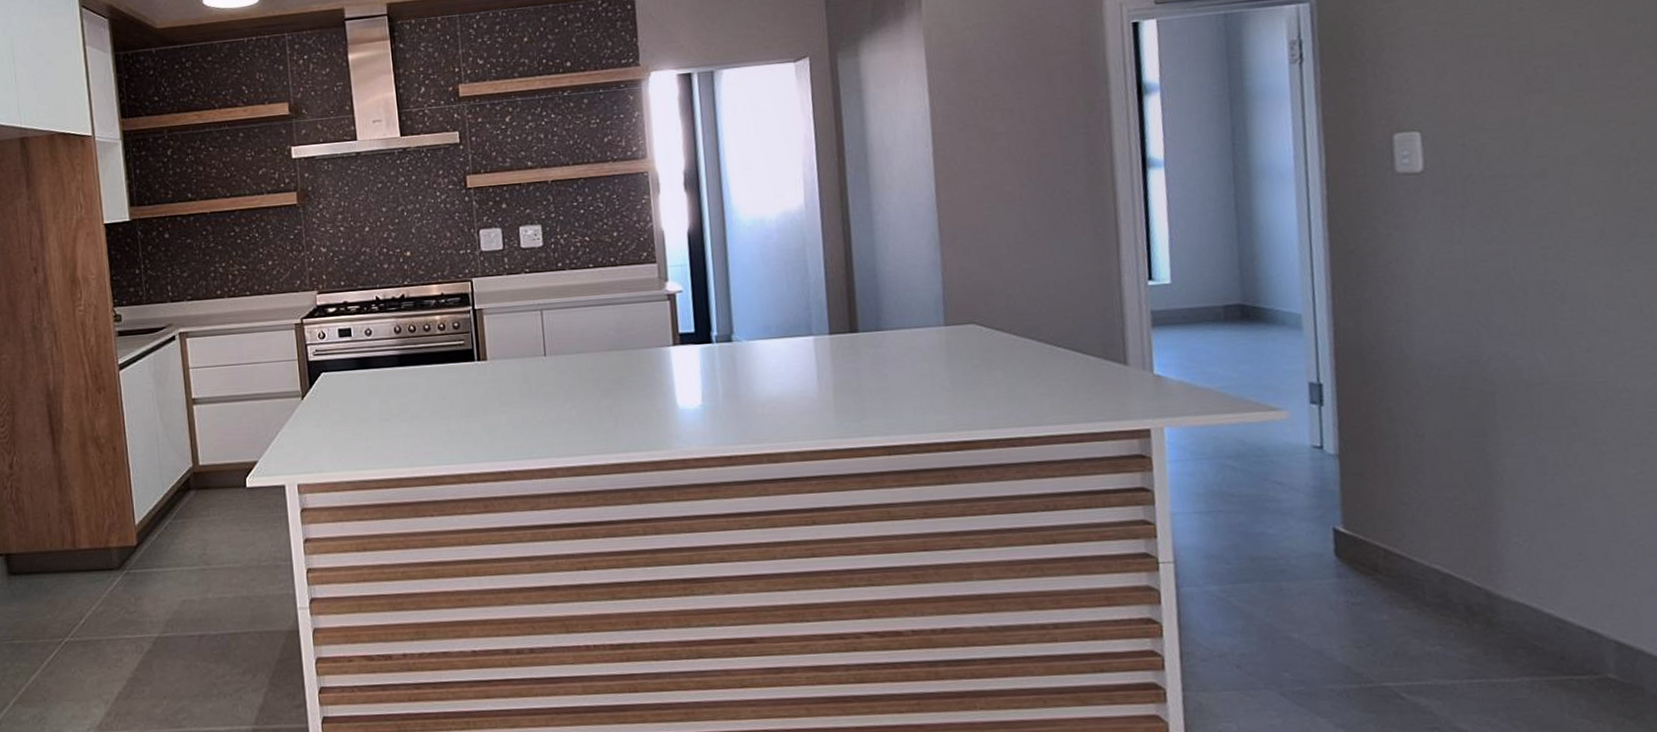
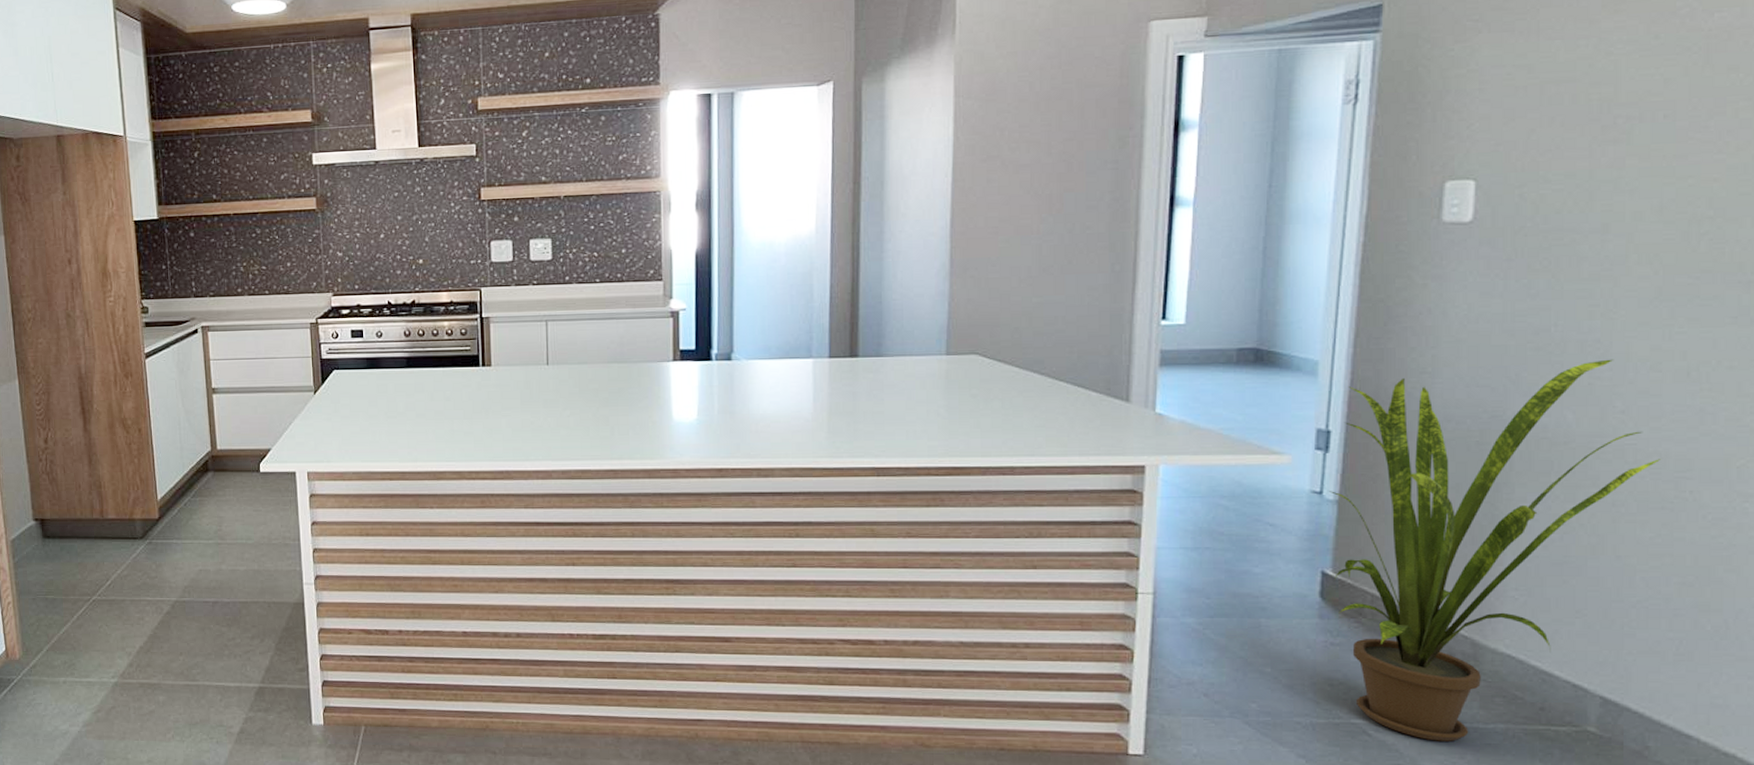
house plant: none [1328,299,1631,700] -> present [1328,359,1662,742]

